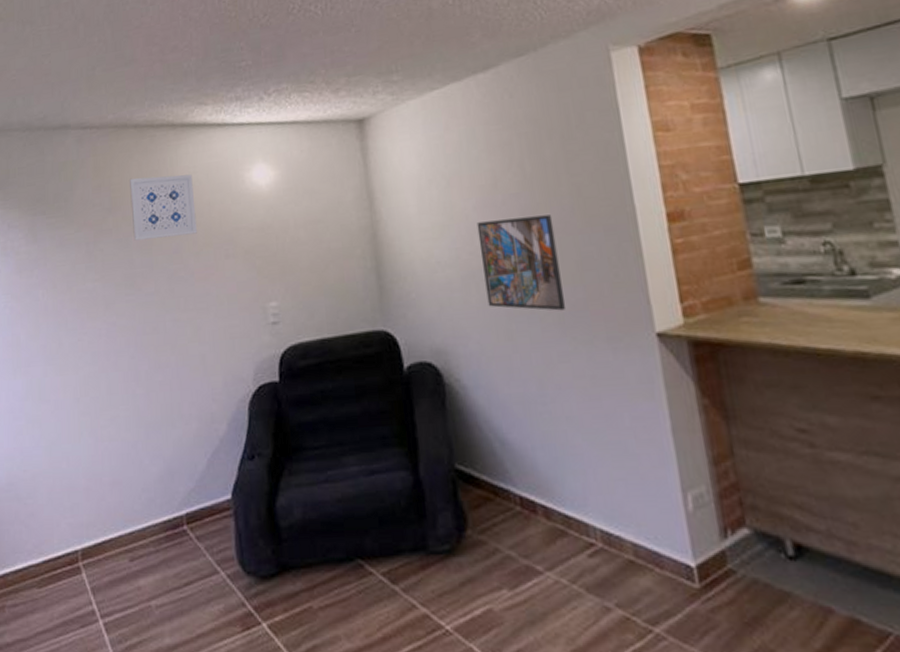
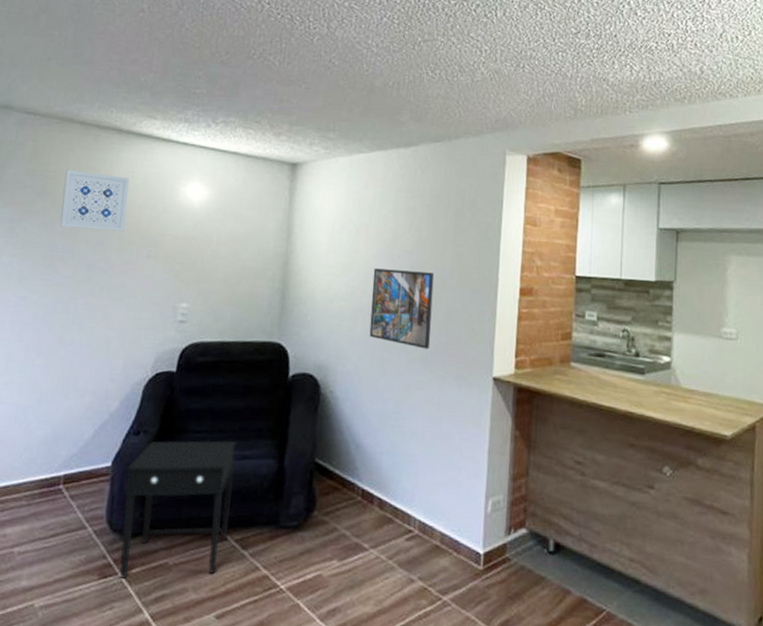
side table: none [248,453,372,629] -> present [118,440,237,578]

